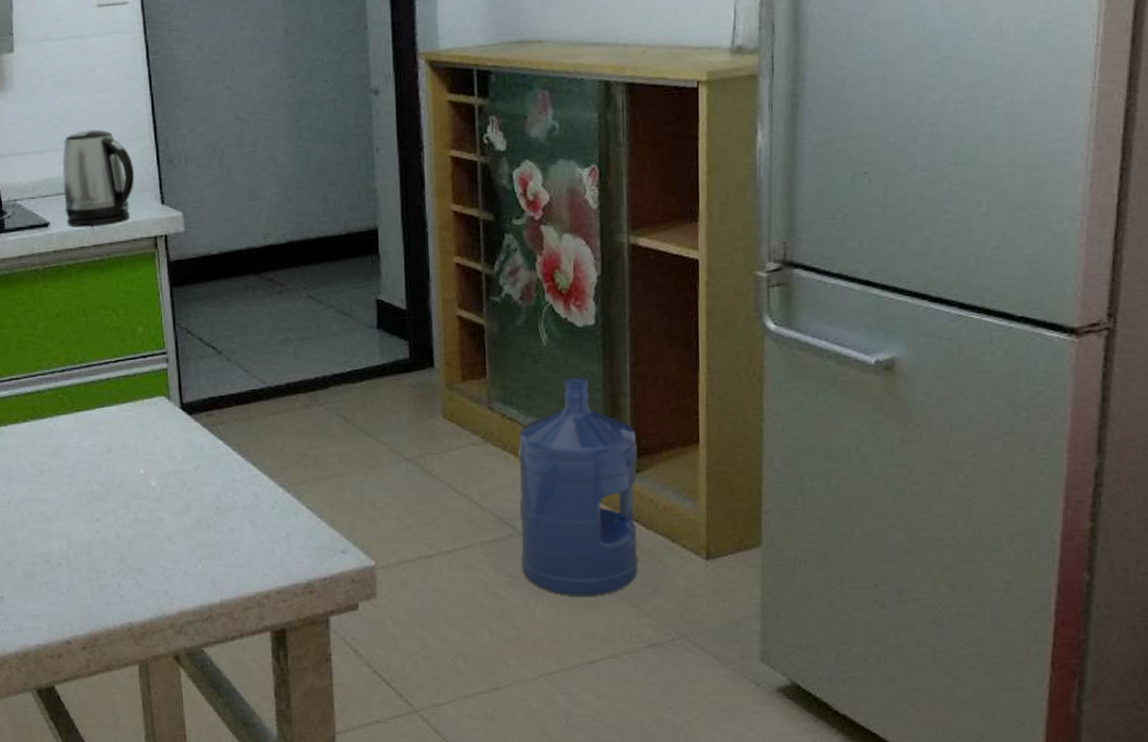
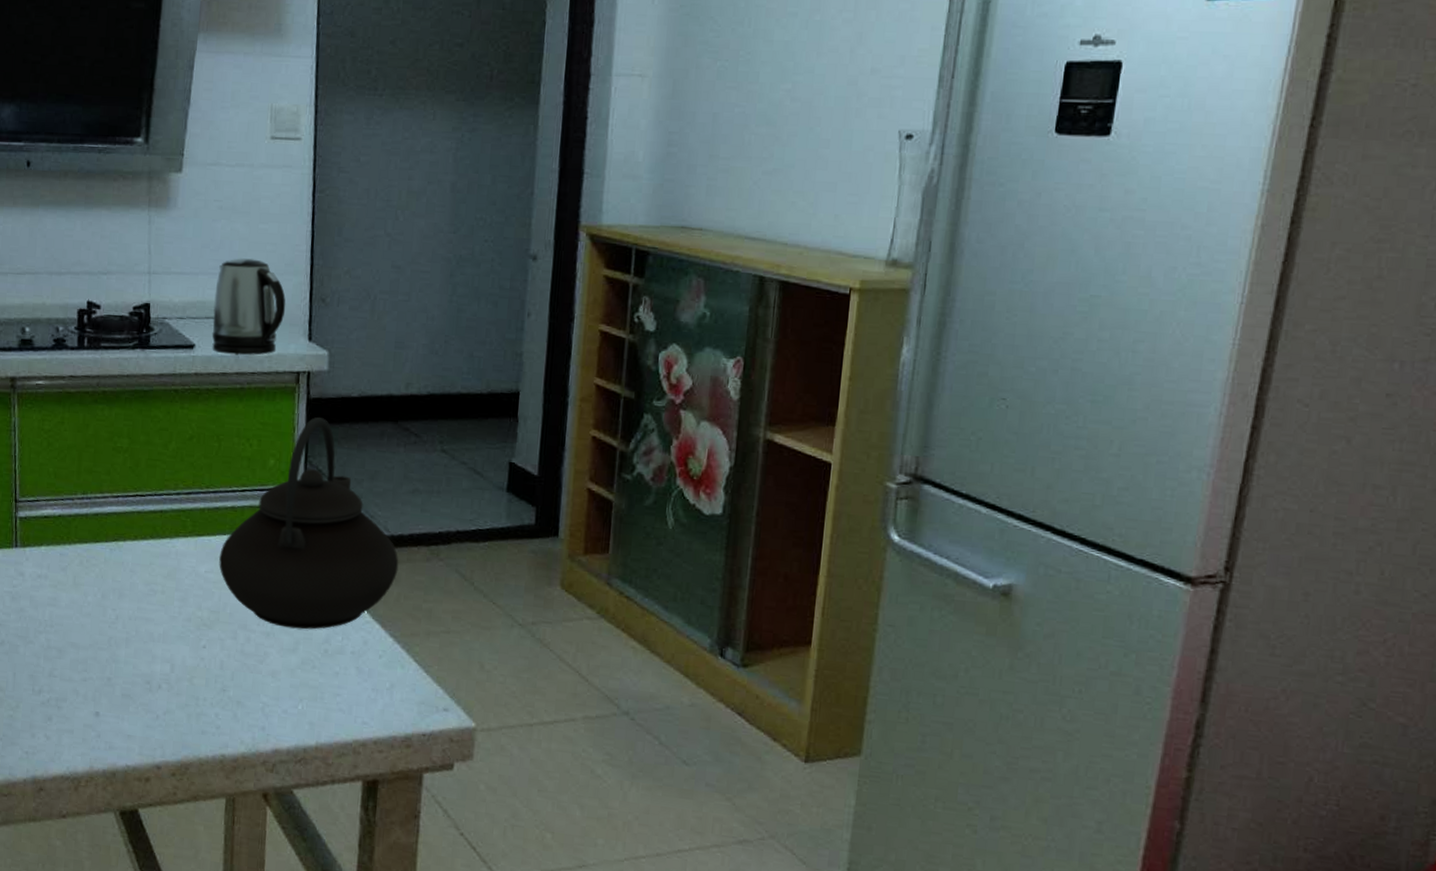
teapot: none [100,279,280,491] -> present [218,417,399,629]
water jug: present [518,377,638,596] -> none [620,564,750,785]

